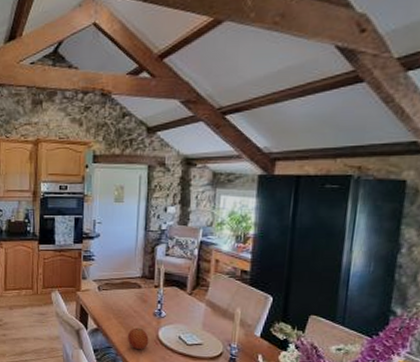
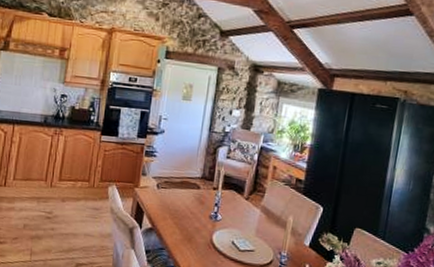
fruit: present [127,328,149,350] -> none [181,229,203,254]

